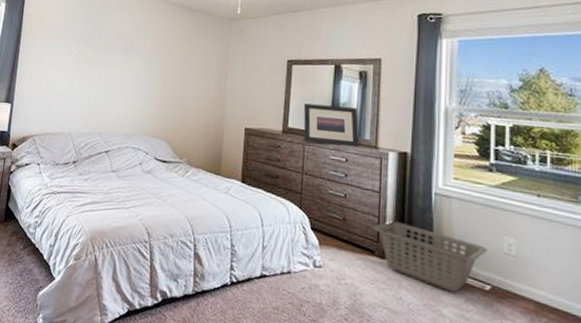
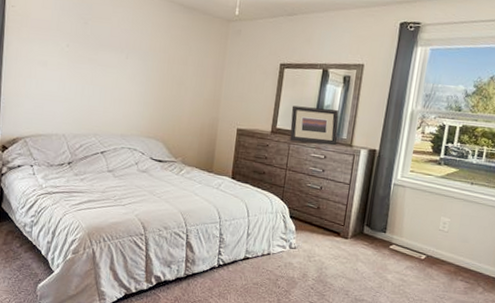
laundry basket: present [372,220,487,292] -> none [340,207,428,262]

